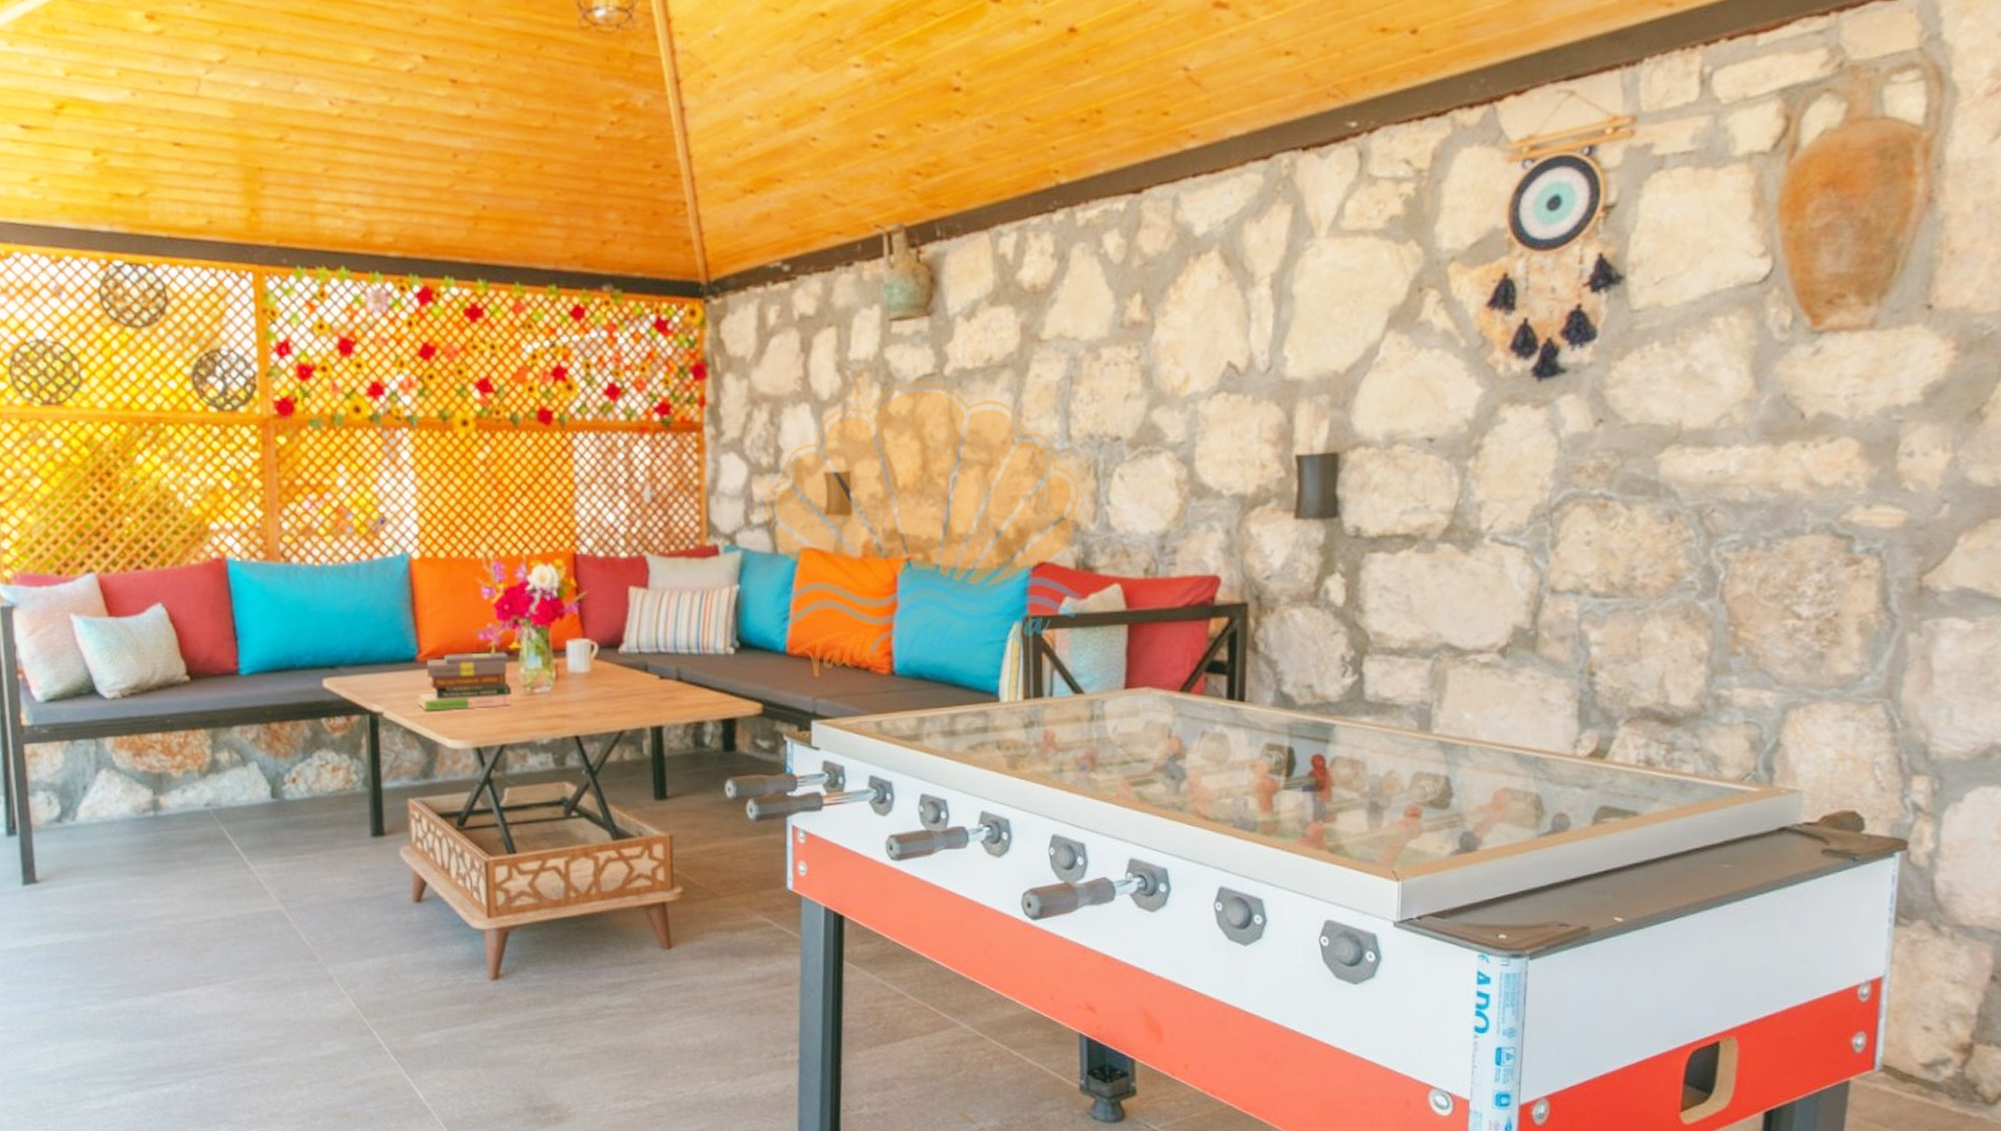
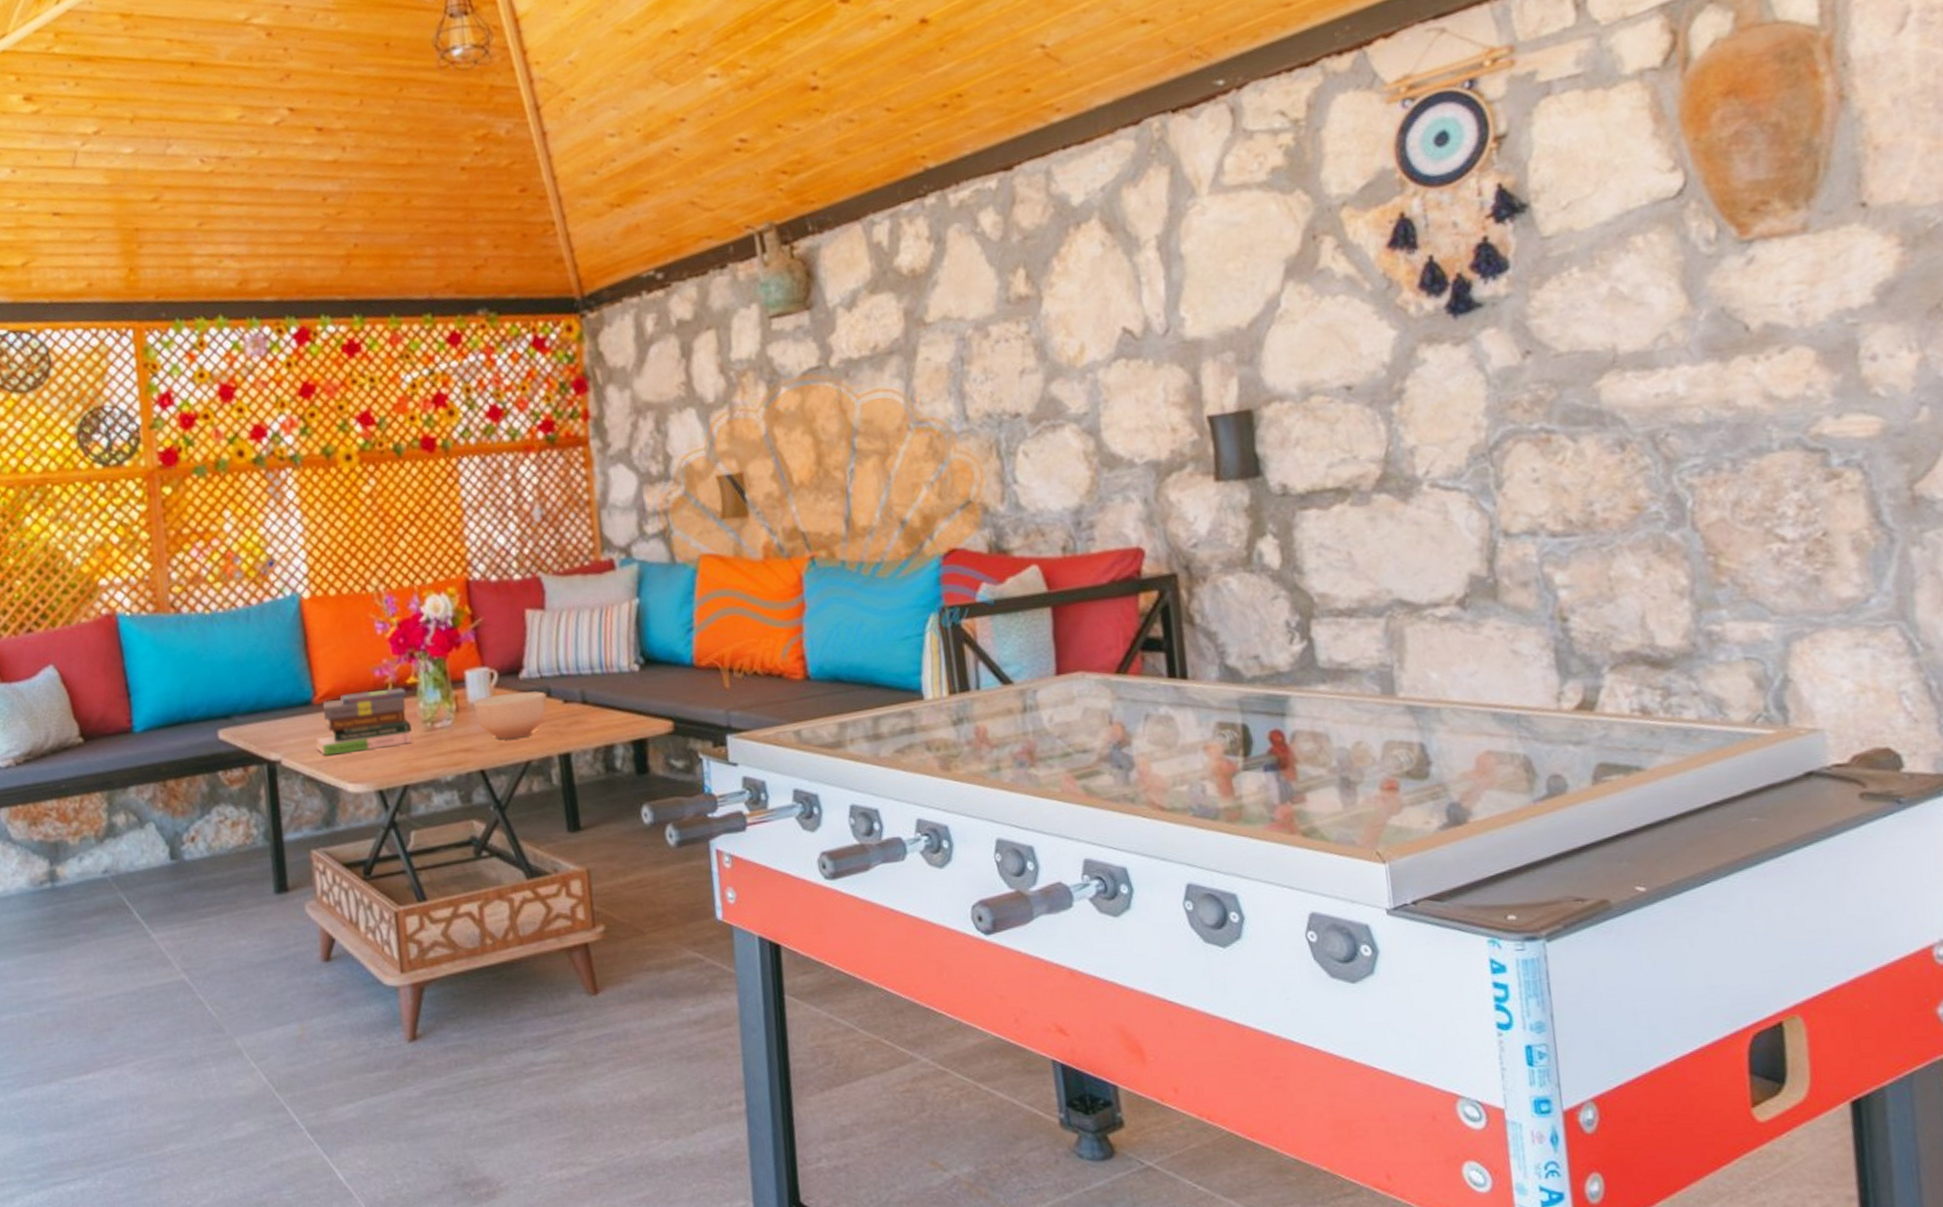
bowl: none [573,665,645,710] -> present [473,690,548,740]

